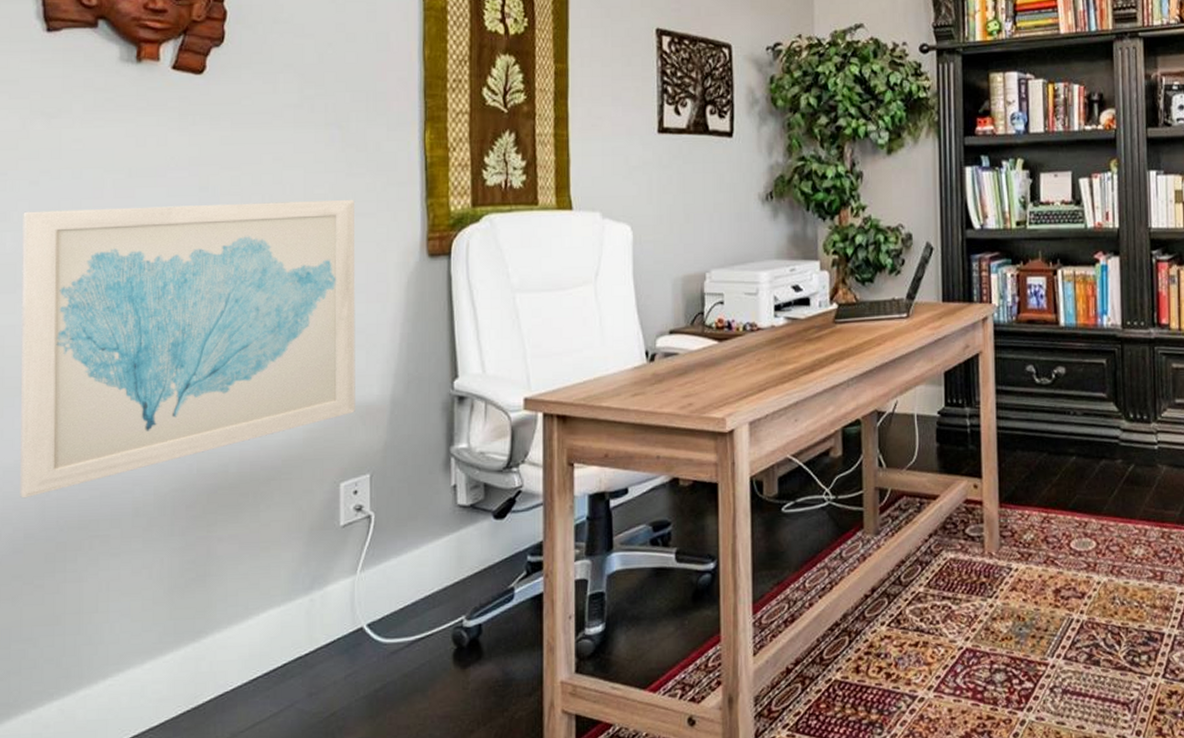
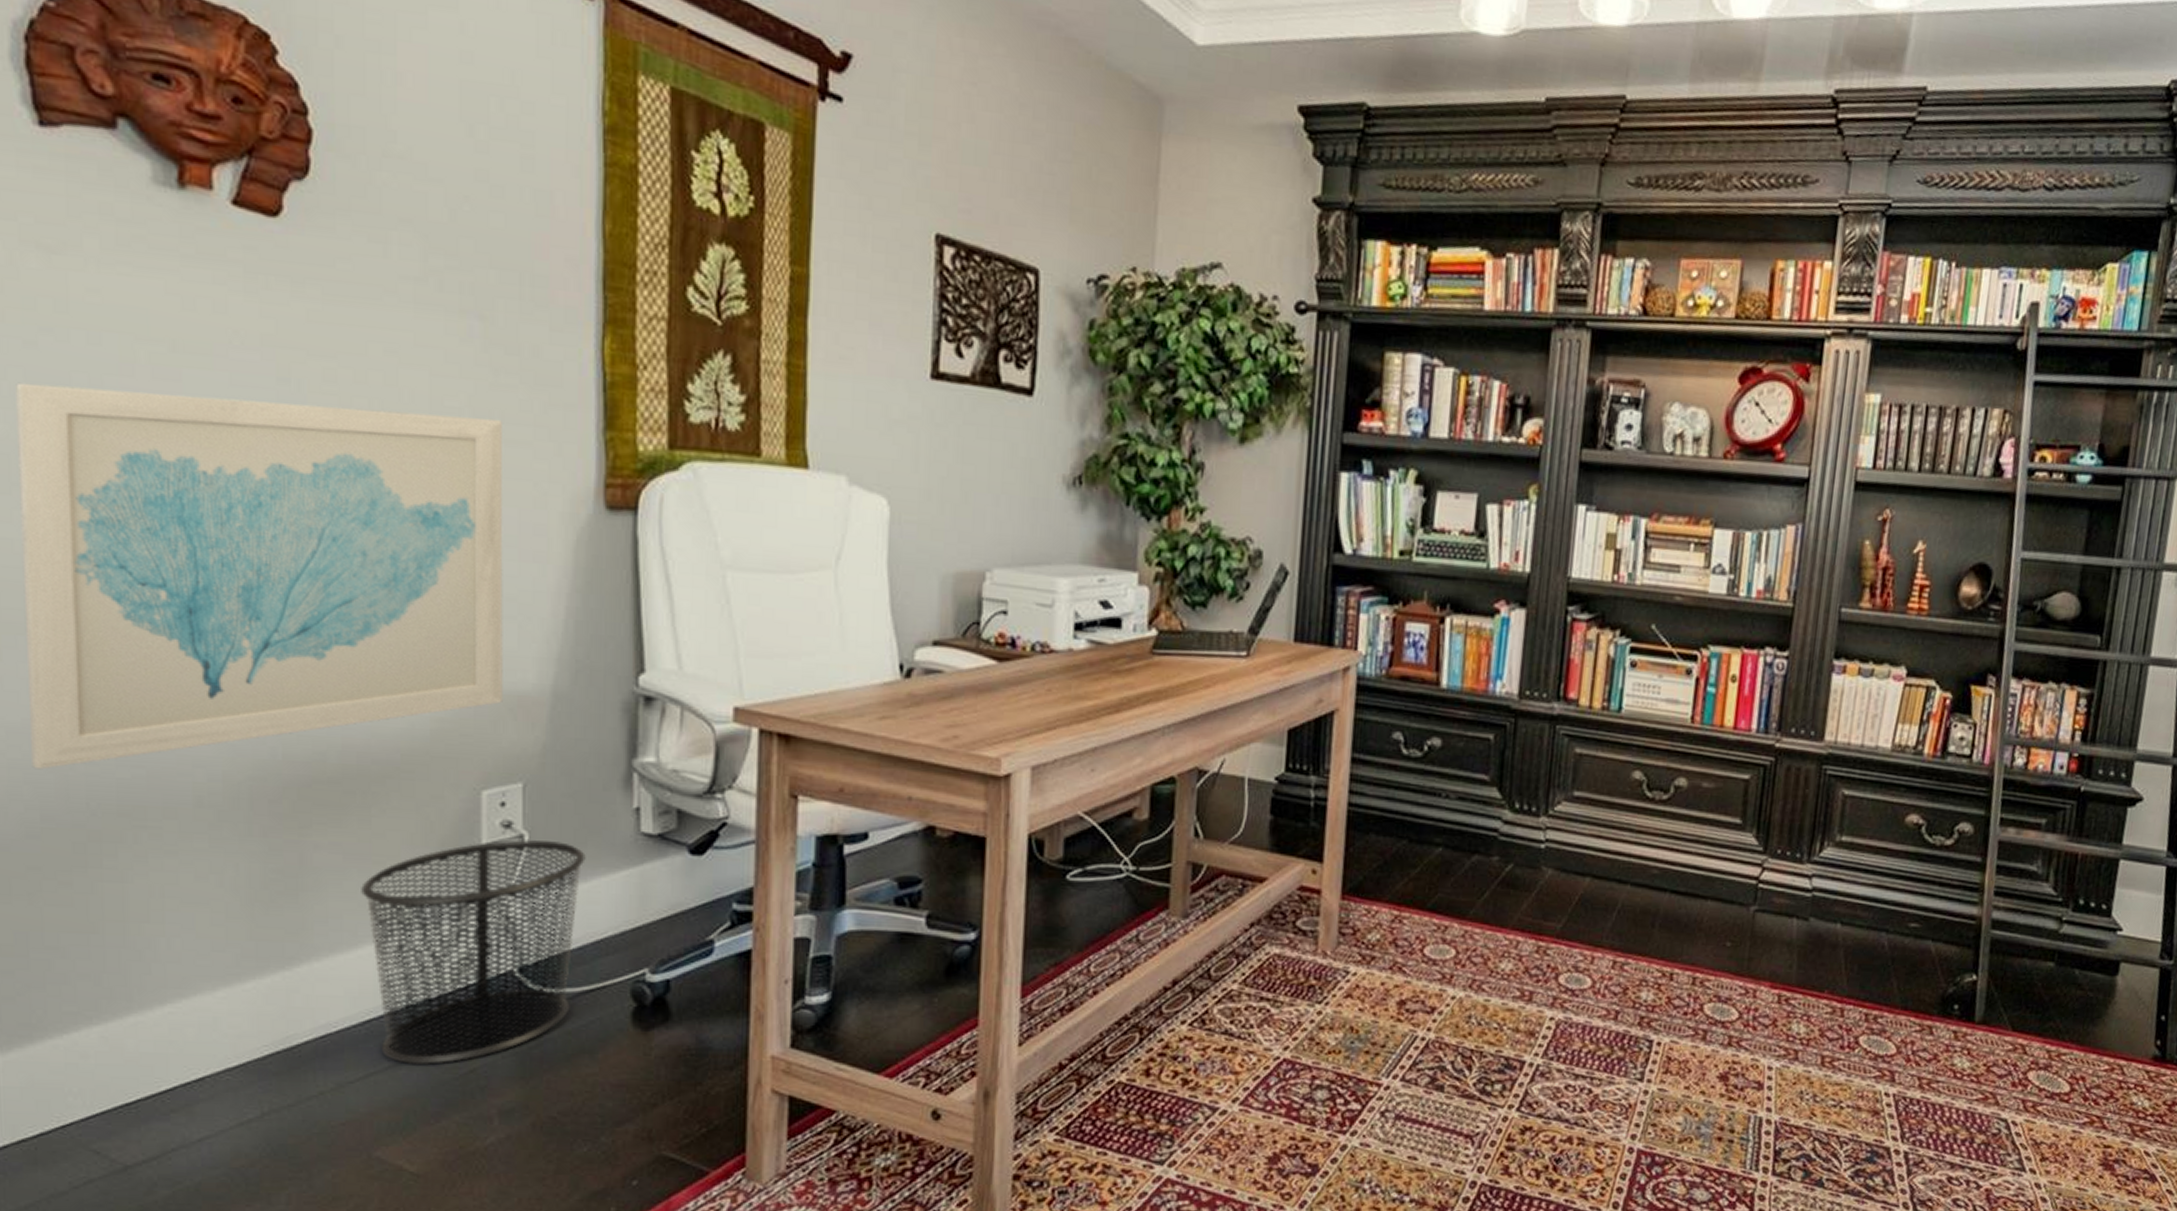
waste bin: none [252,518,417,713] -> present [361,840,586,1066]

